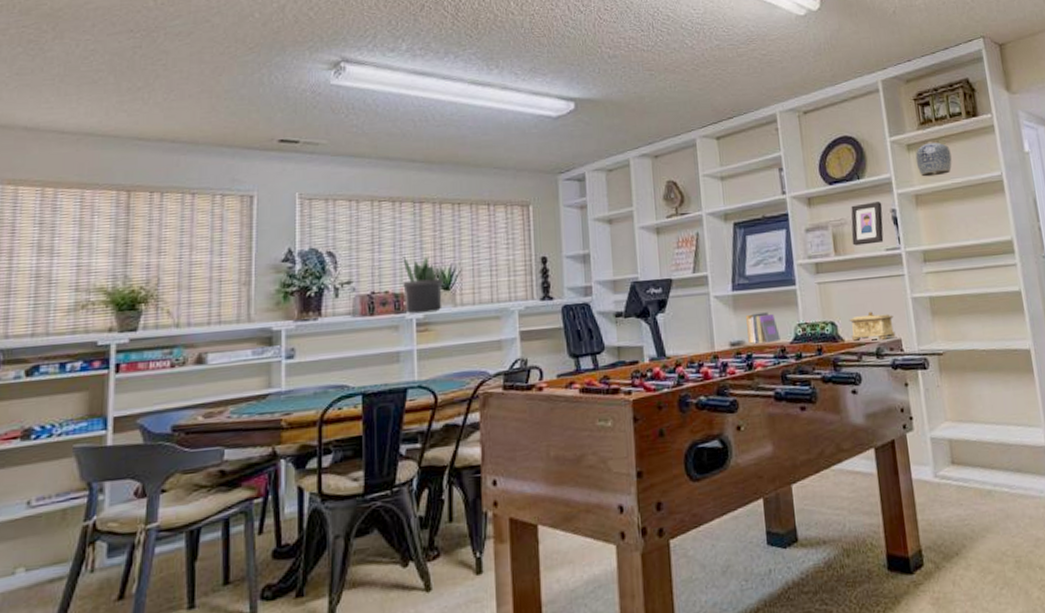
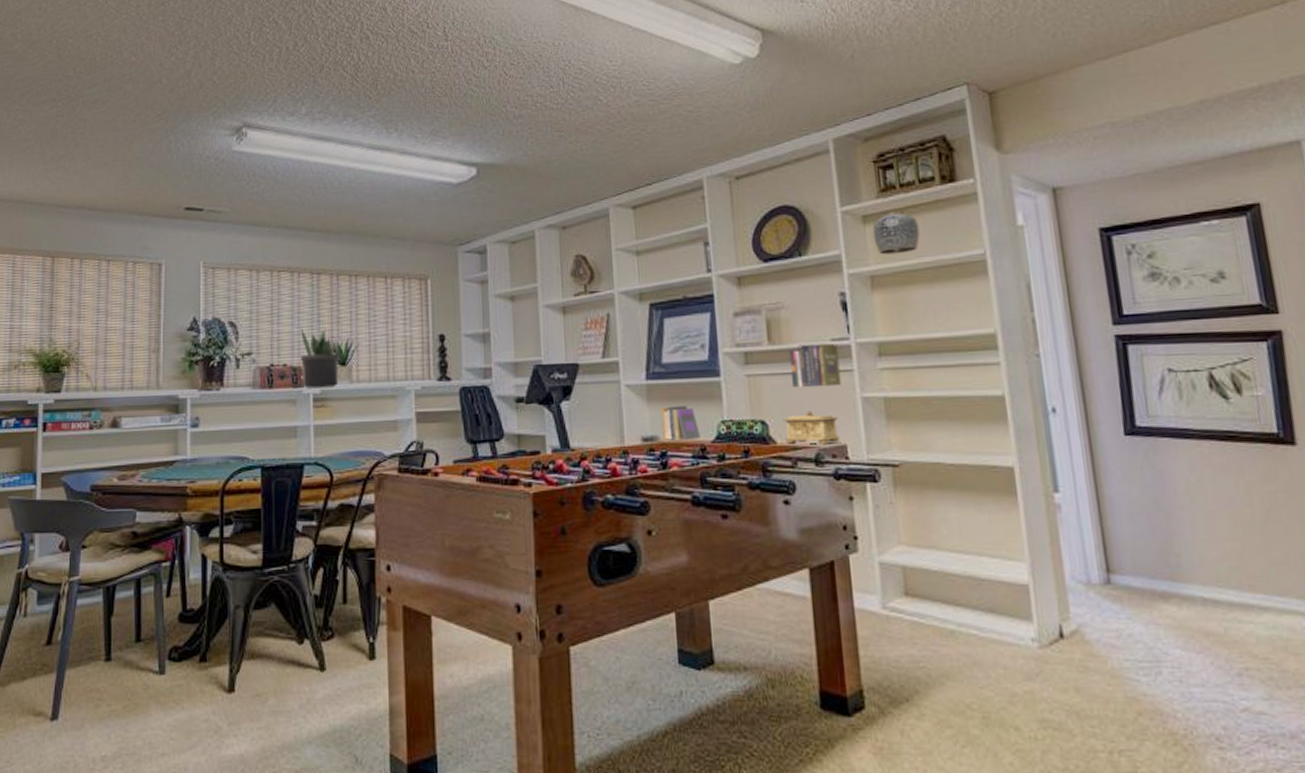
picture frame: present [851,202,884,246] -> none [789,283,829,334]
books: none [851,252,895,293] -> present [788,343,841,388]

